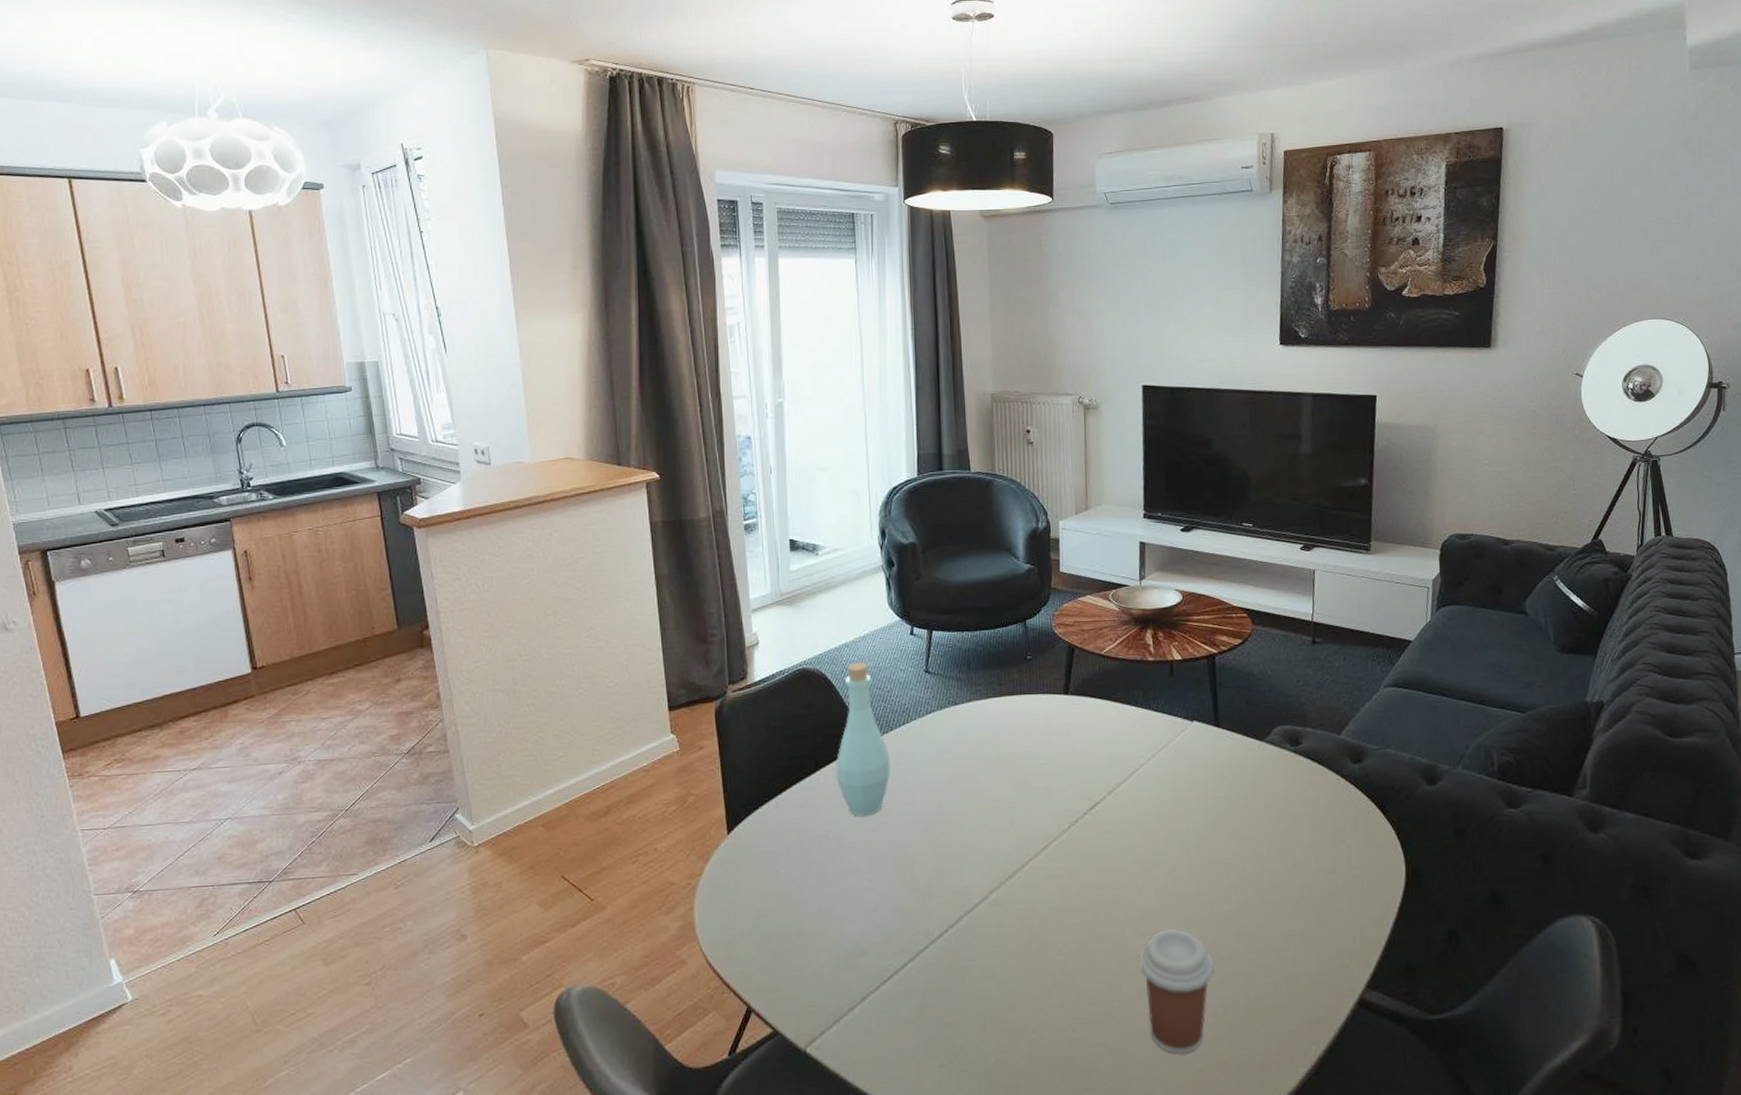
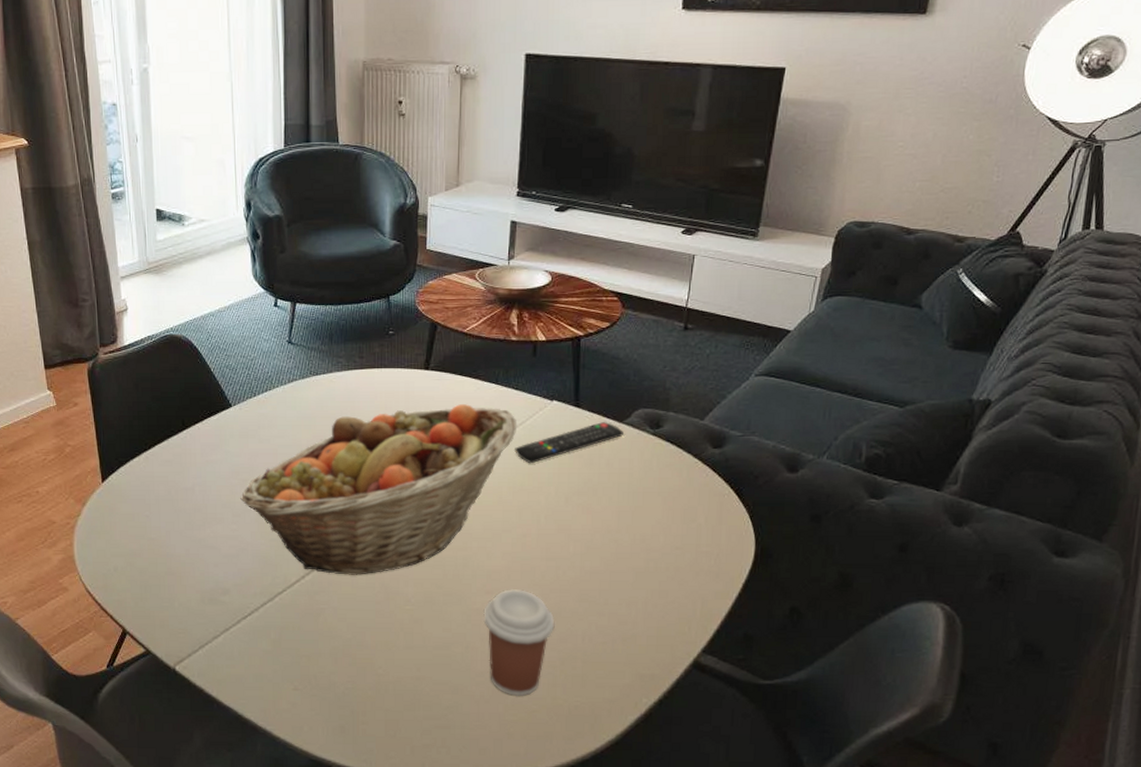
bottle: present [835,662,892,816] -> none [201,330,254,473]
fruit basket: none [878,729,1160,925] -> present [240,404,518,575]
remote control: none [1159,740,1265,788] -> present [515,421,624,463]

